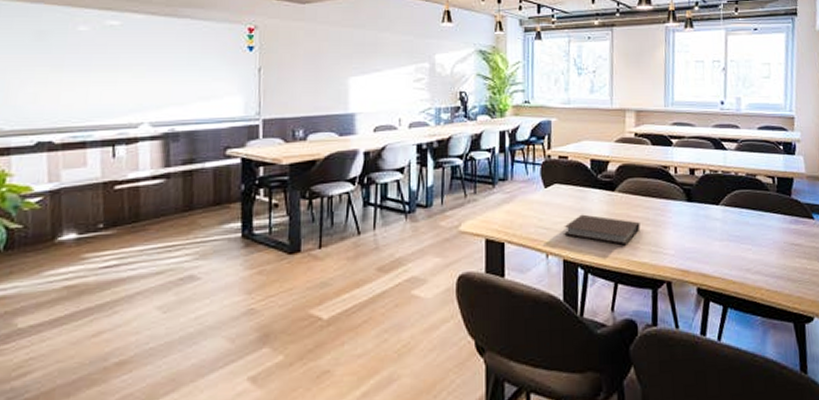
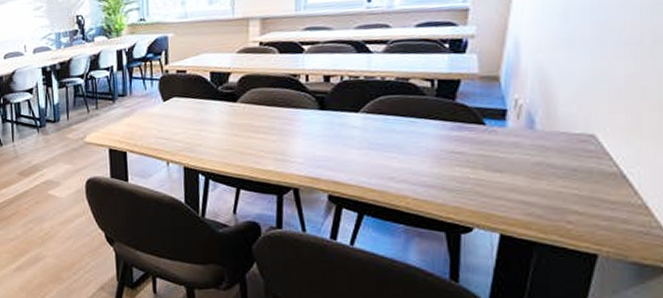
notebook: present [564,214,640,245] -> none [183,125,265,153]

